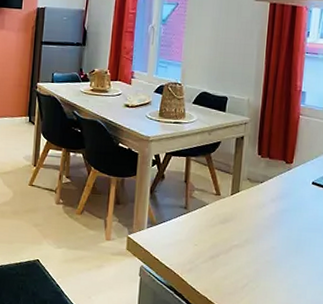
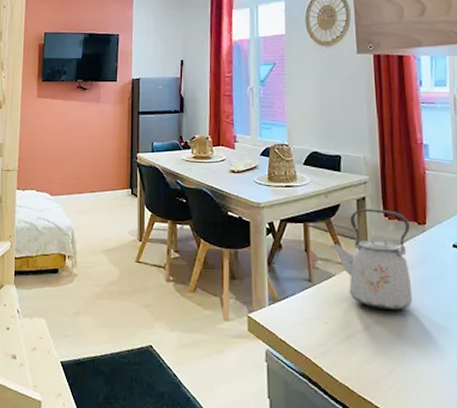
kettle: none [207,146,279,236] -> present [330,209,413,310]

